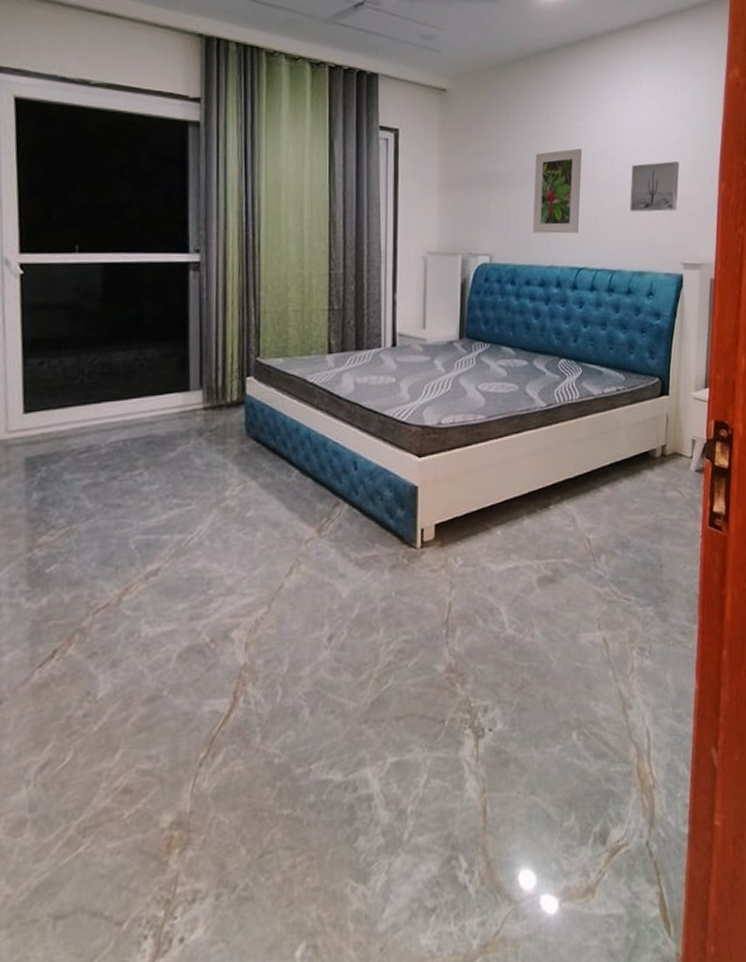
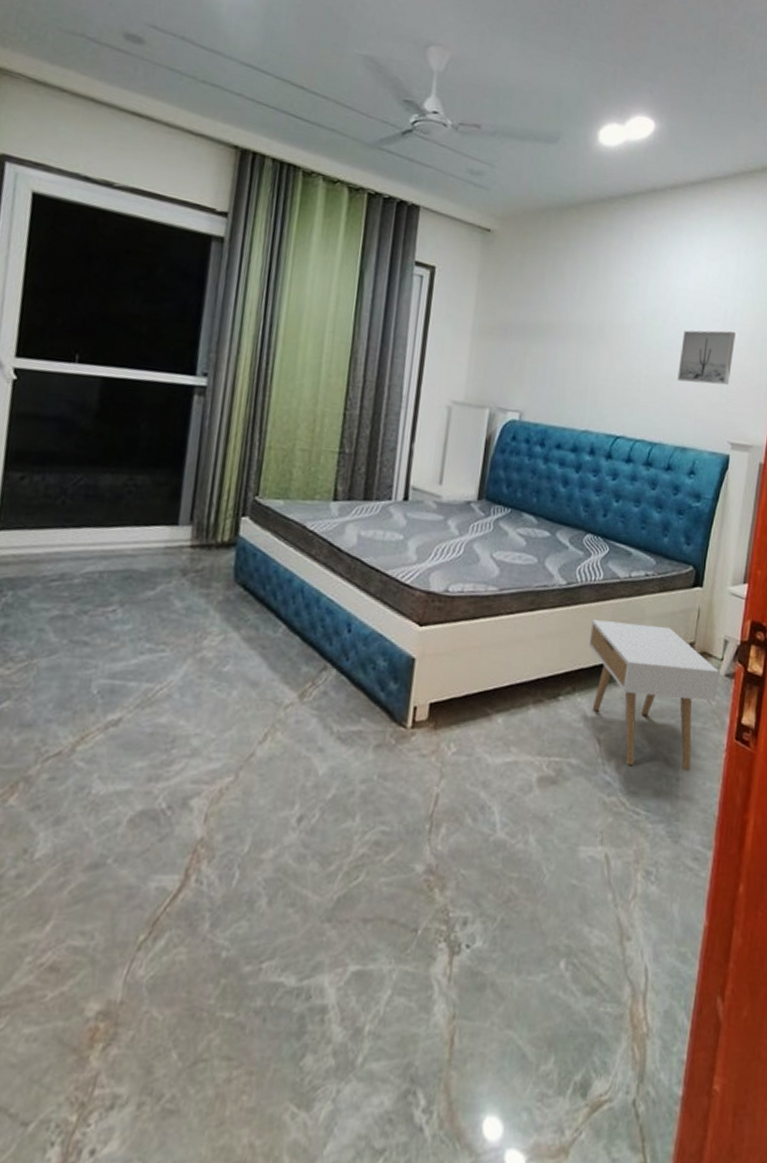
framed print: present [533,148,582,234] -> none [569,306,631,398]
nightstand: none [571,434,690,559] -> present [588,620,720,771]

